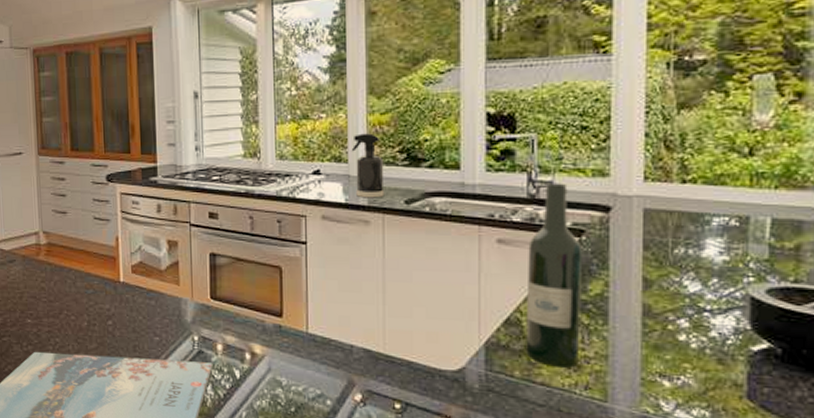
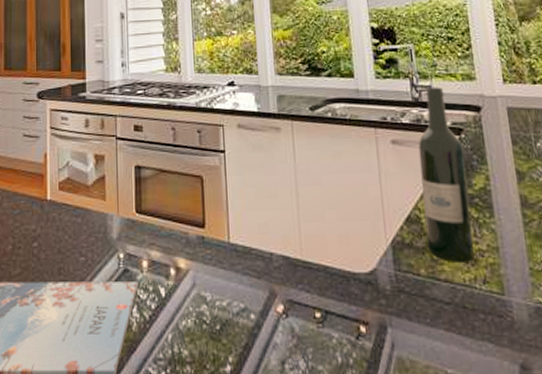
spray bottle: present [351,133,385,198] -> none [260,47,292,107]

